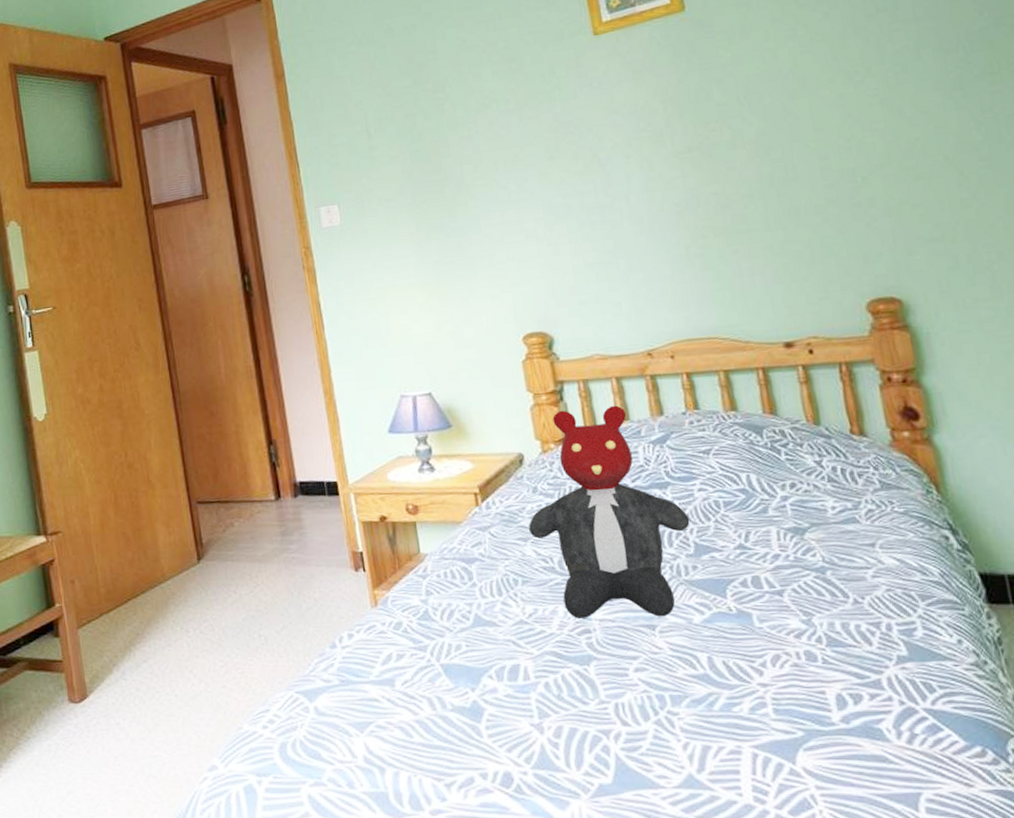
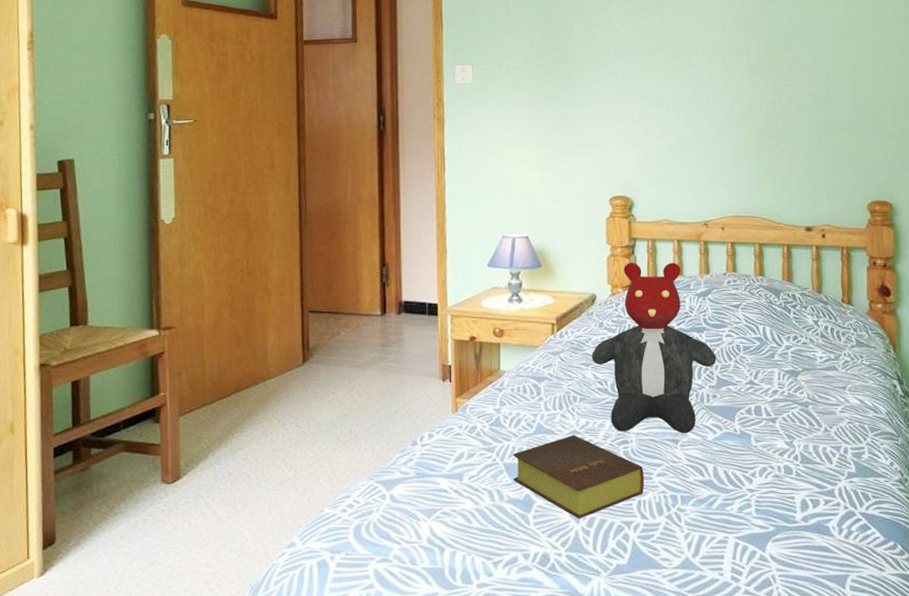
bible: none [449,626,620,728] -> present [512,435,644,518]

